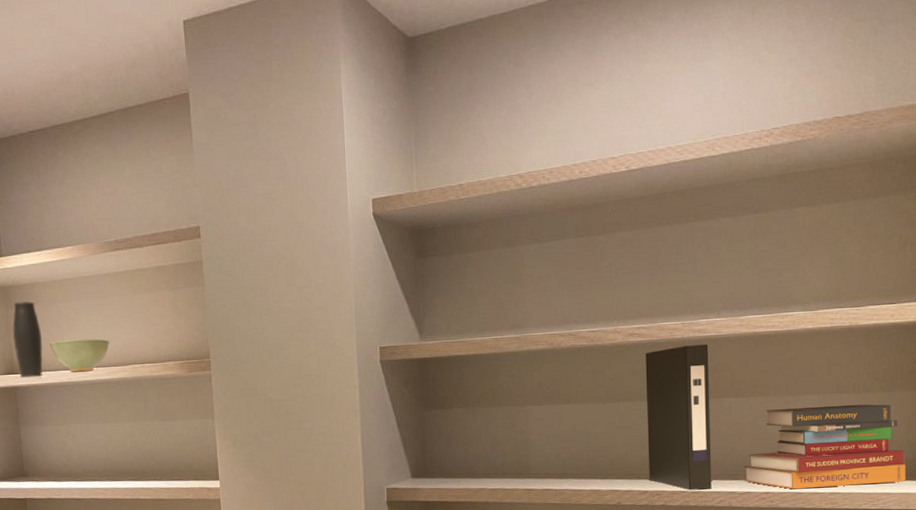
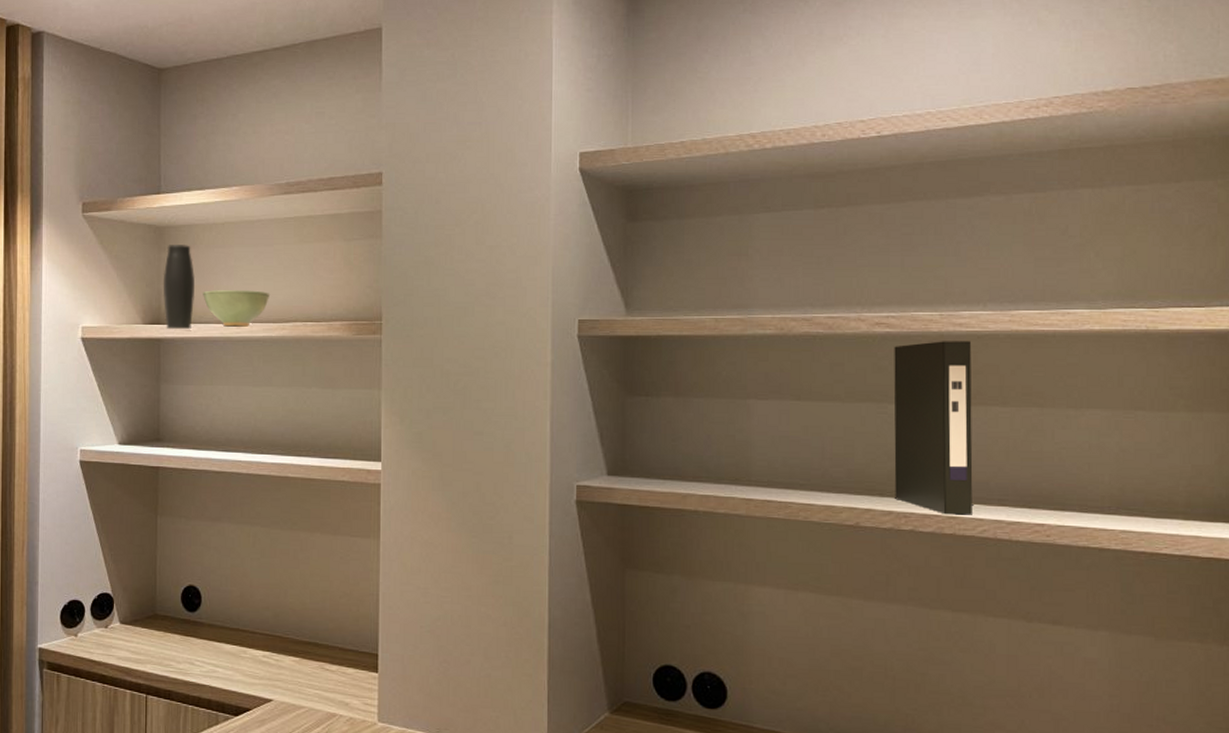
books: present [744,404,906,490] -> none [1013,424,1218,524]

